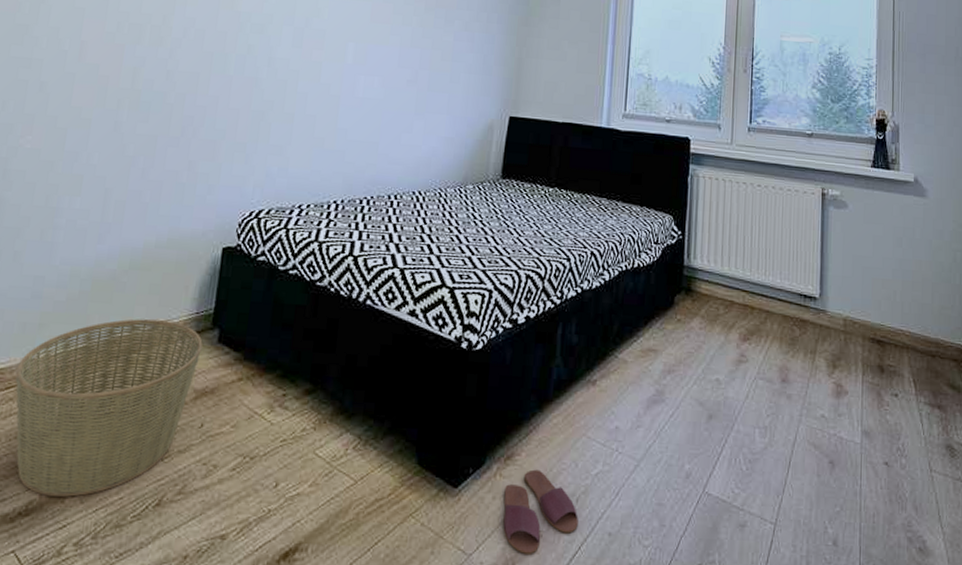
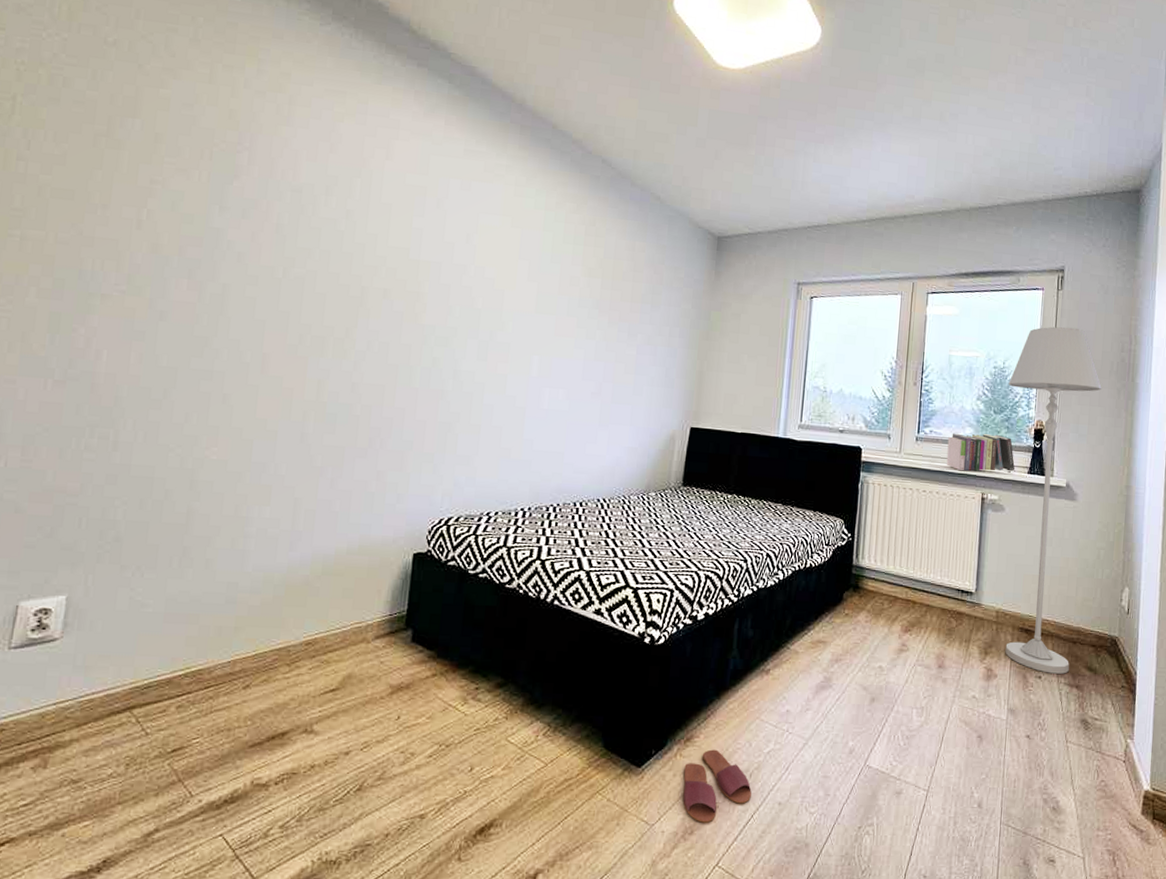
basket: present [15,319,203,497] -> none [214,621,397,785]
books: none [782,123,856,165] -> present [946,433,1015,472]
floor lamp: none [845,10,947,392] -> present [1005,326,1102,674]

